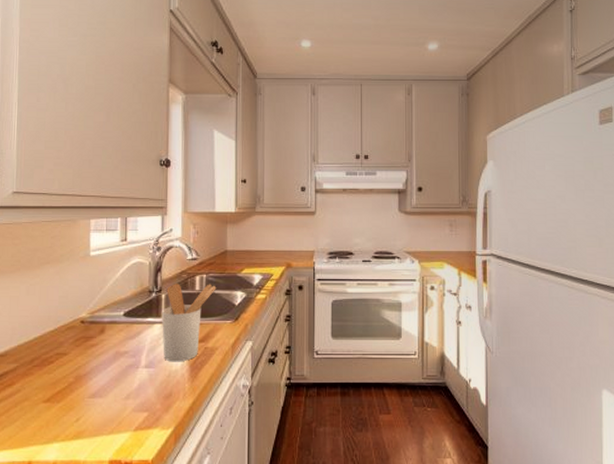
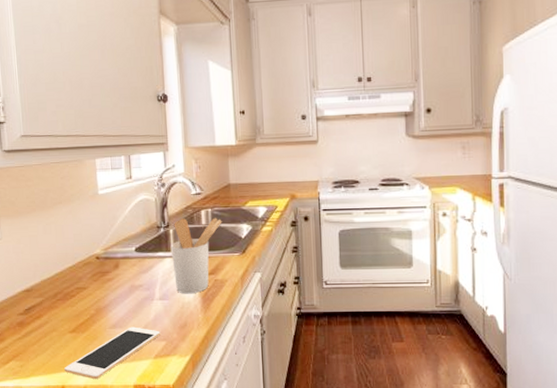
cell phone: none [33,396,143,455] -> present [64,327,160,380]

